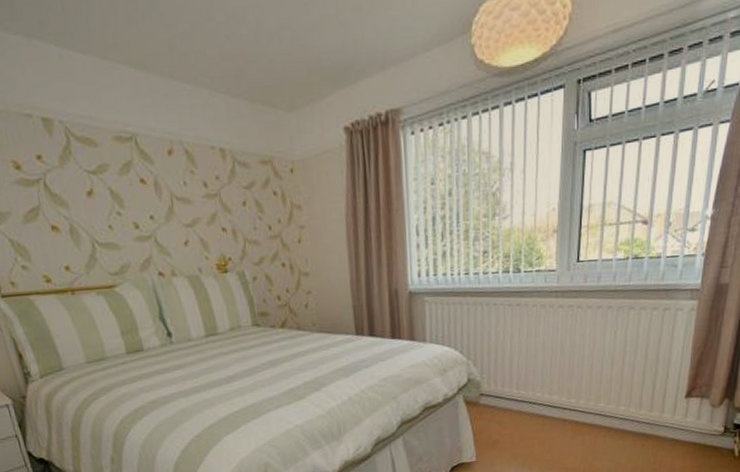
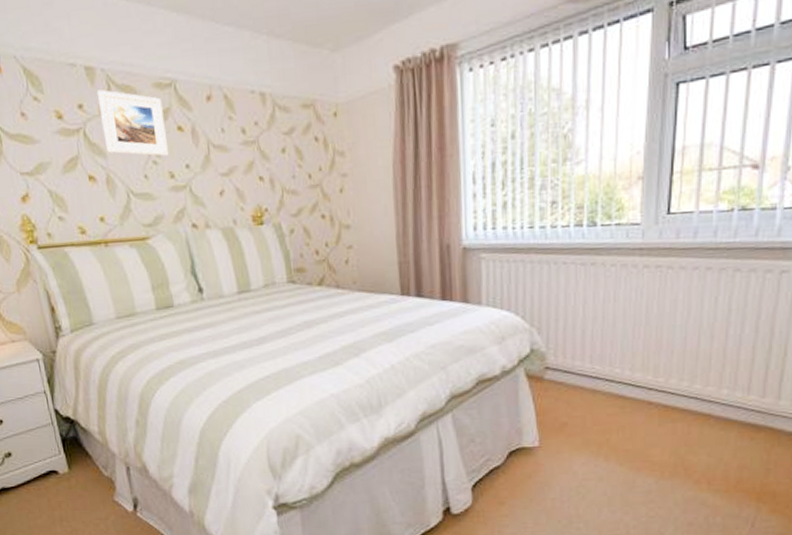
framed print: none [55,141,133,208] -> present [96,89,169,156]

